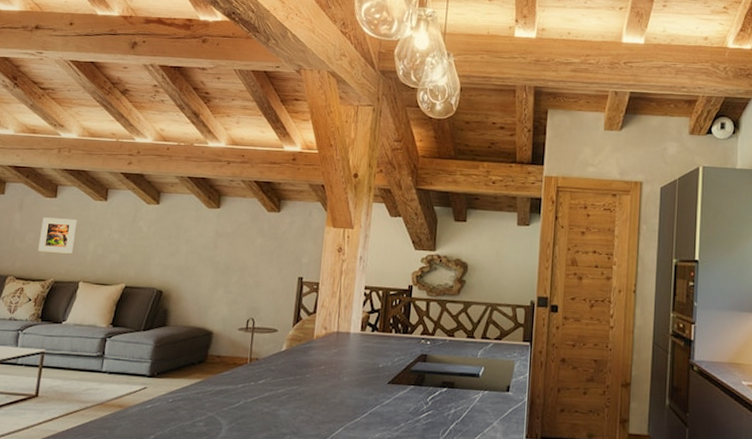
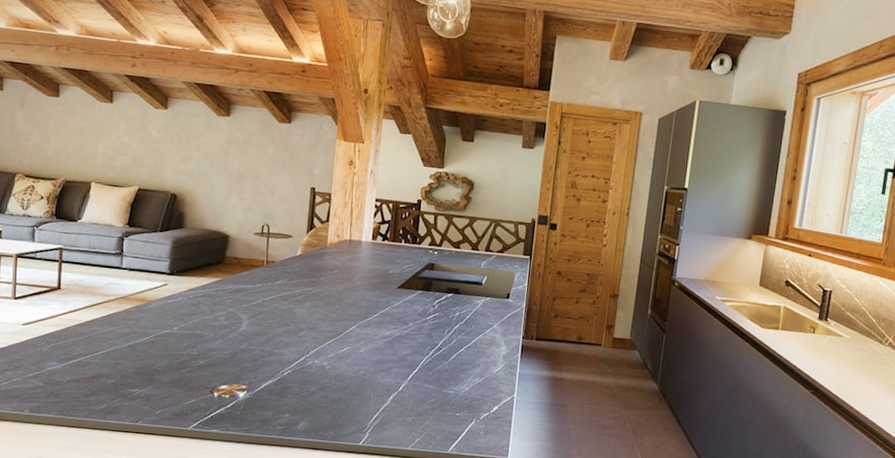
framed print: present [38,217,77,254] -> none [45,116,83,155]

